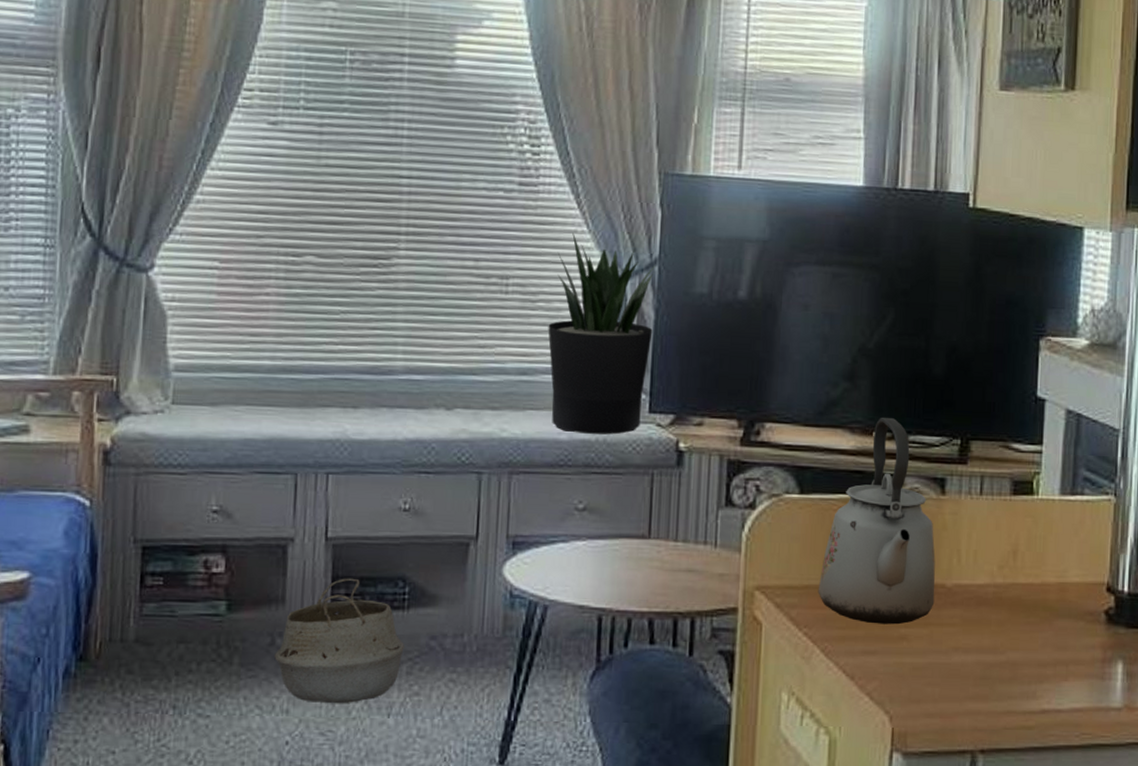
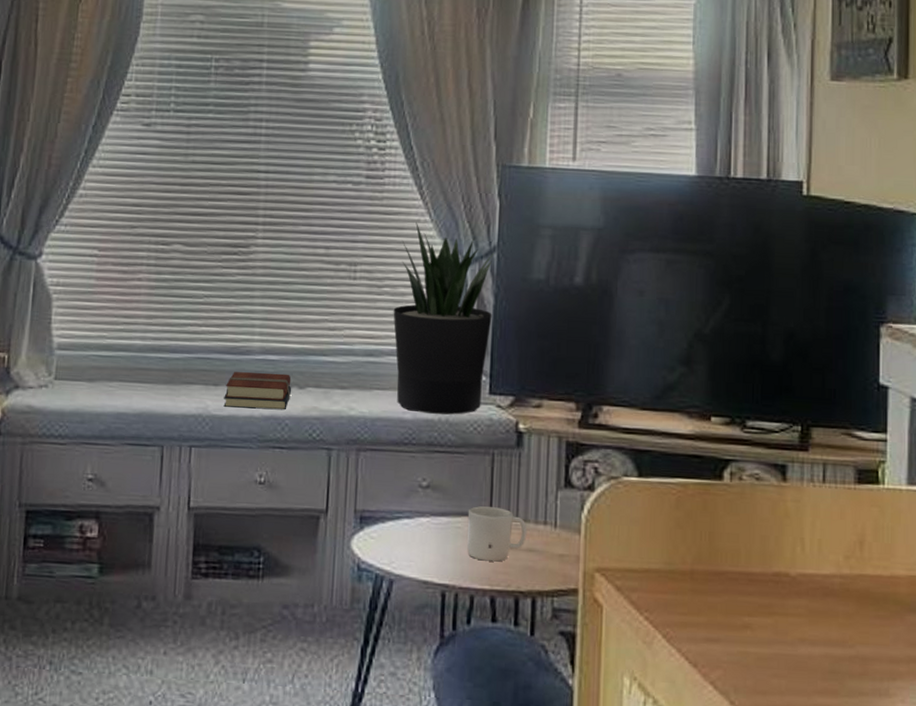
woven basket: present [274,578,404,704] -> none [140,546,259,668]
books: none [363,393,439,433] -> present [223,372,292,410]
mug: none [624,528,687,583] -> present [466,506,528,562]
kettle: present [818,418,936,625] -> none [658,403,779,613]

